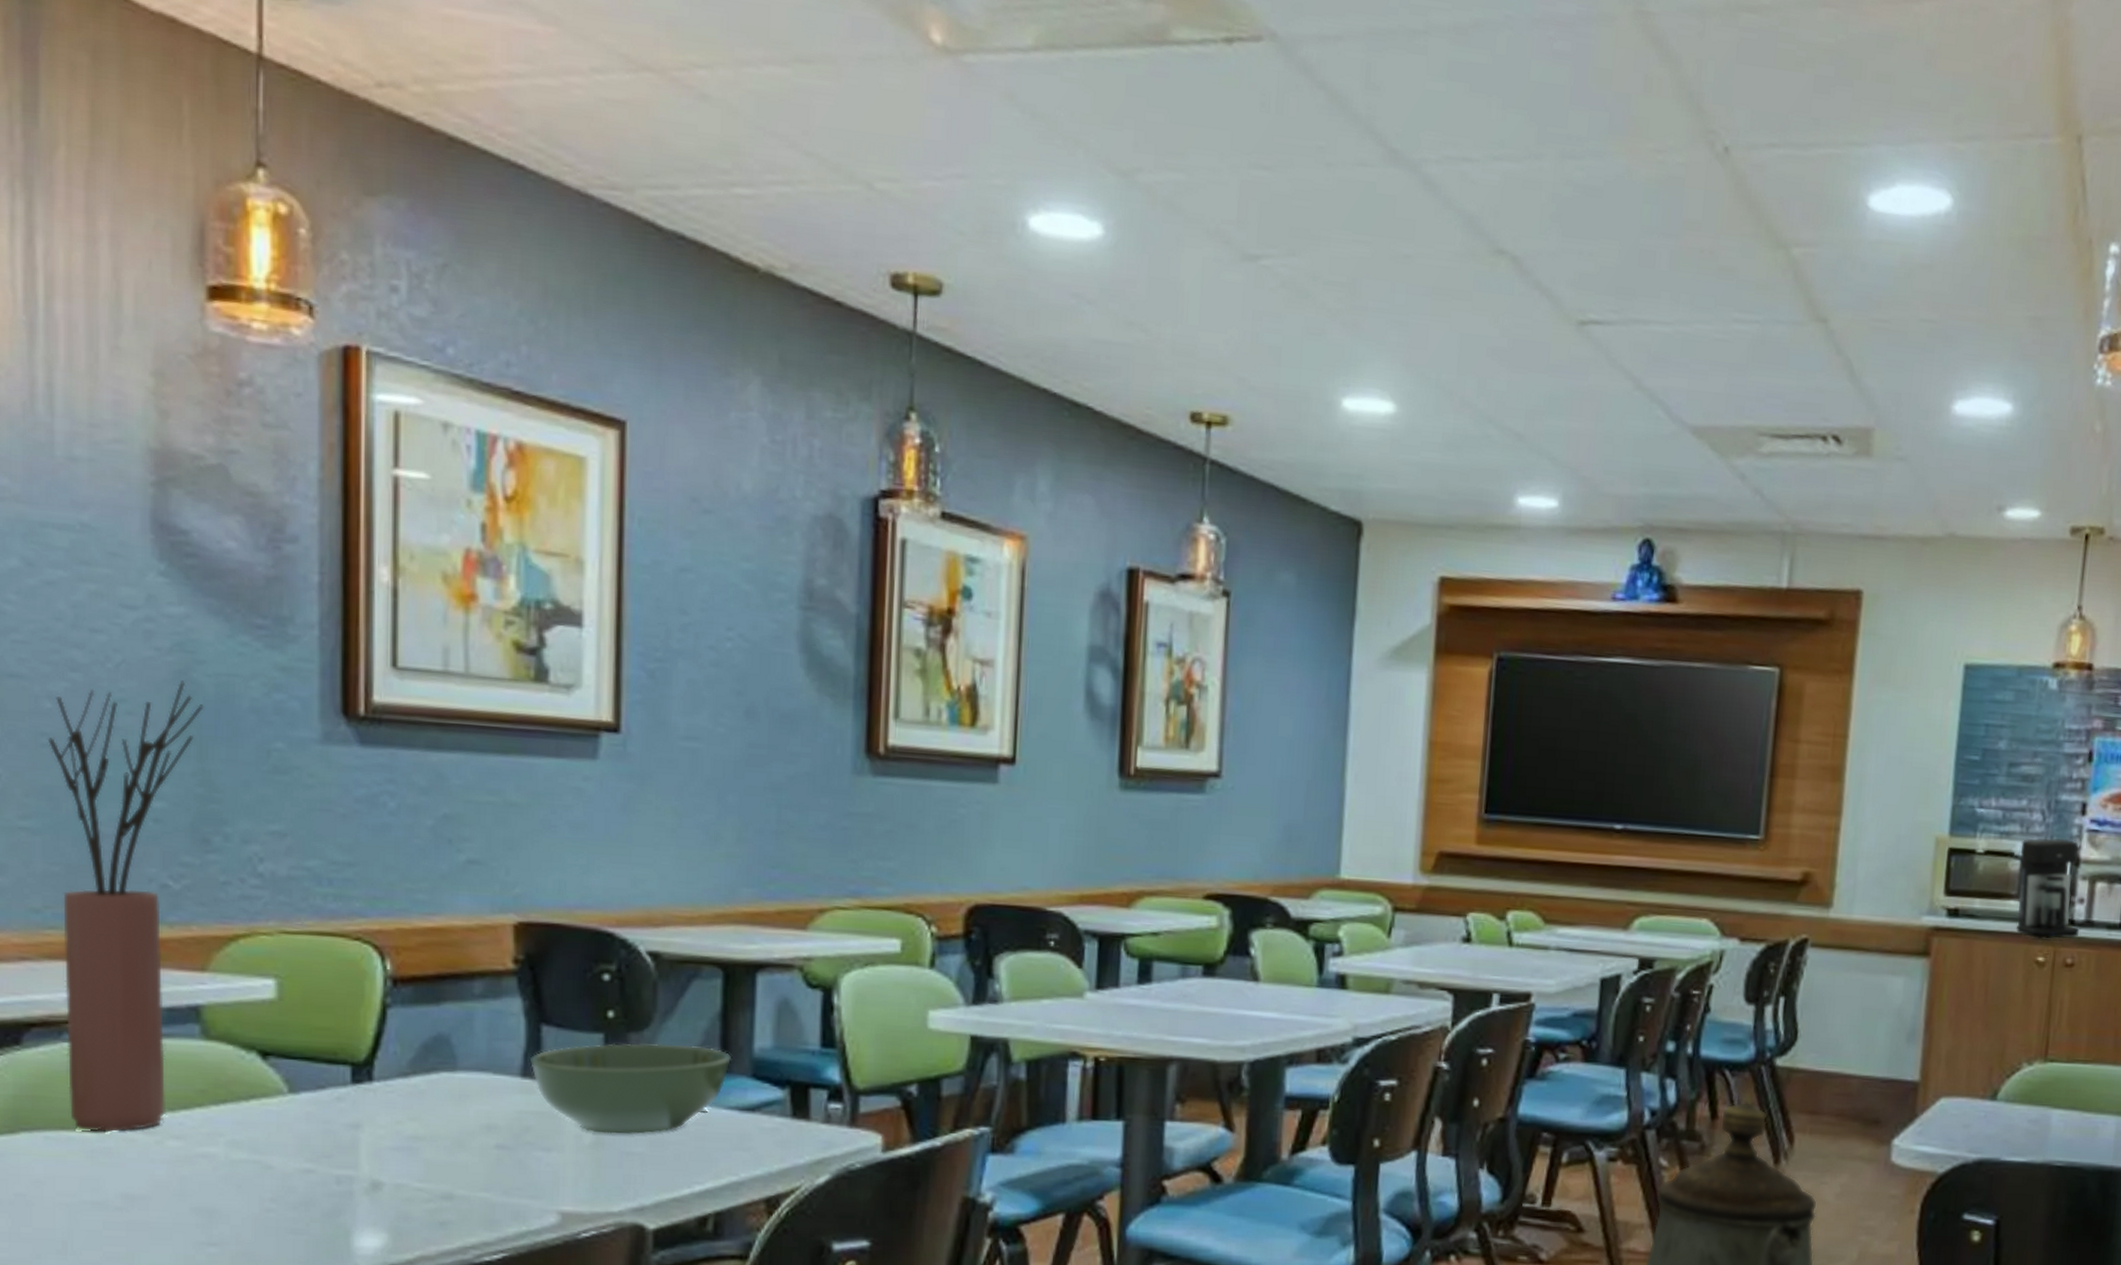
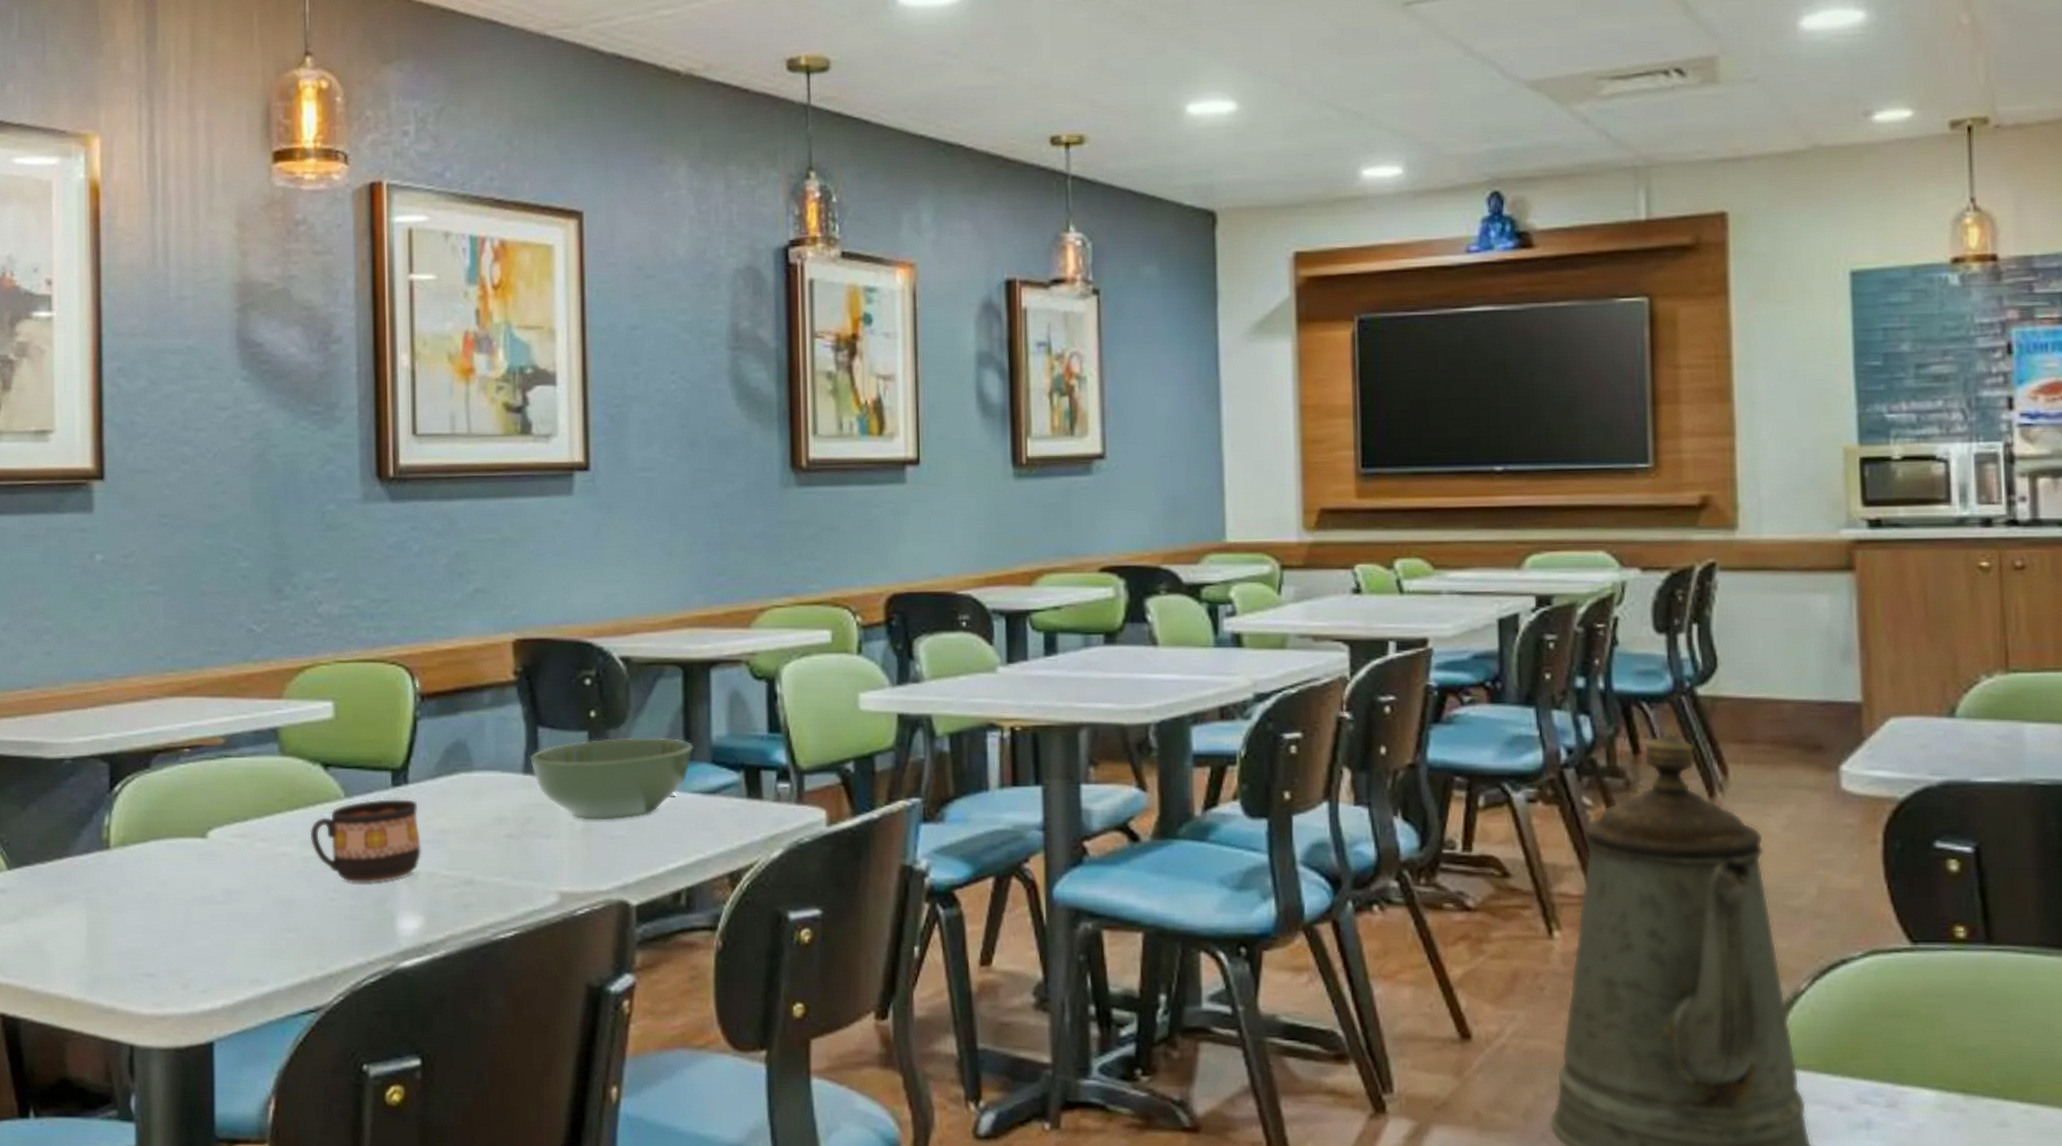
vase: present [48,681,204,1132] -> none [167,463,276,837]
cup: none [240,1097,387,1192] -> present [310,799,421,882]
coffee maker: present [2016,837,2080,940] -> none [1943,436,2026,544]

